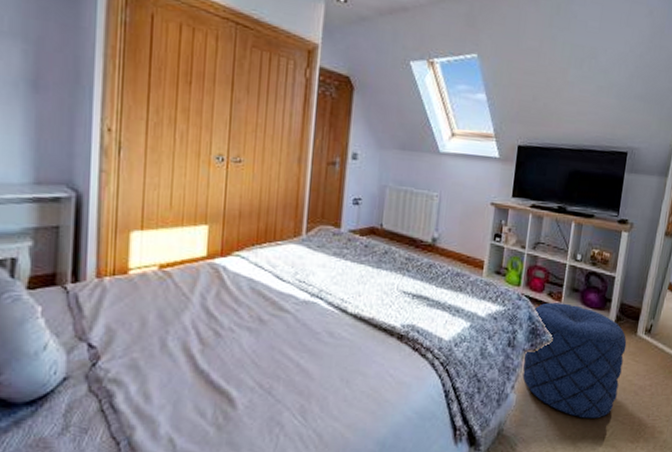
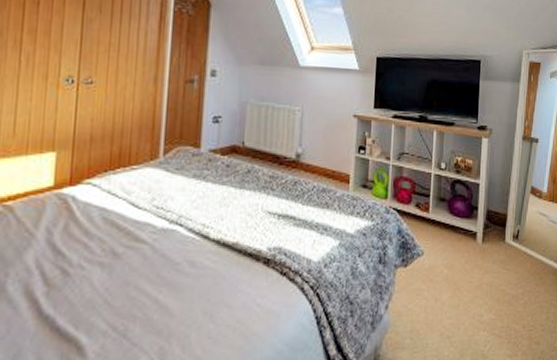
pouf: present [522,302,627,419] -> none [395,214,496,335]

